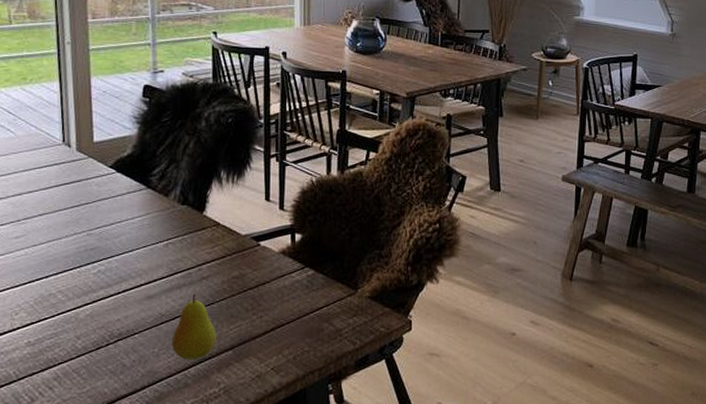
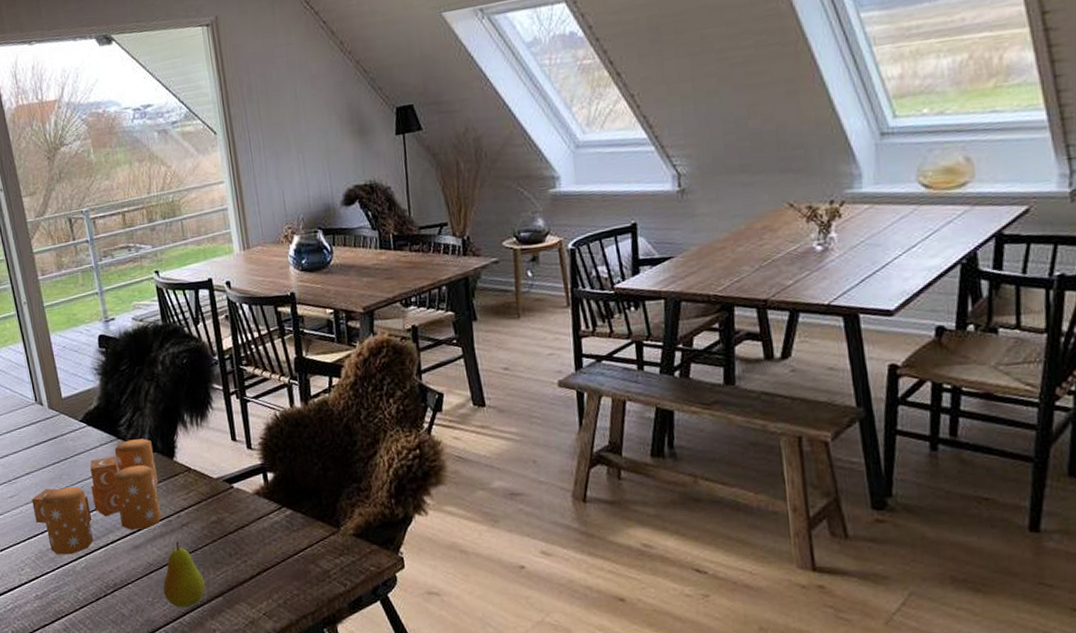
candle: none [40,190,184,301] -> present [31,438,162,555]

